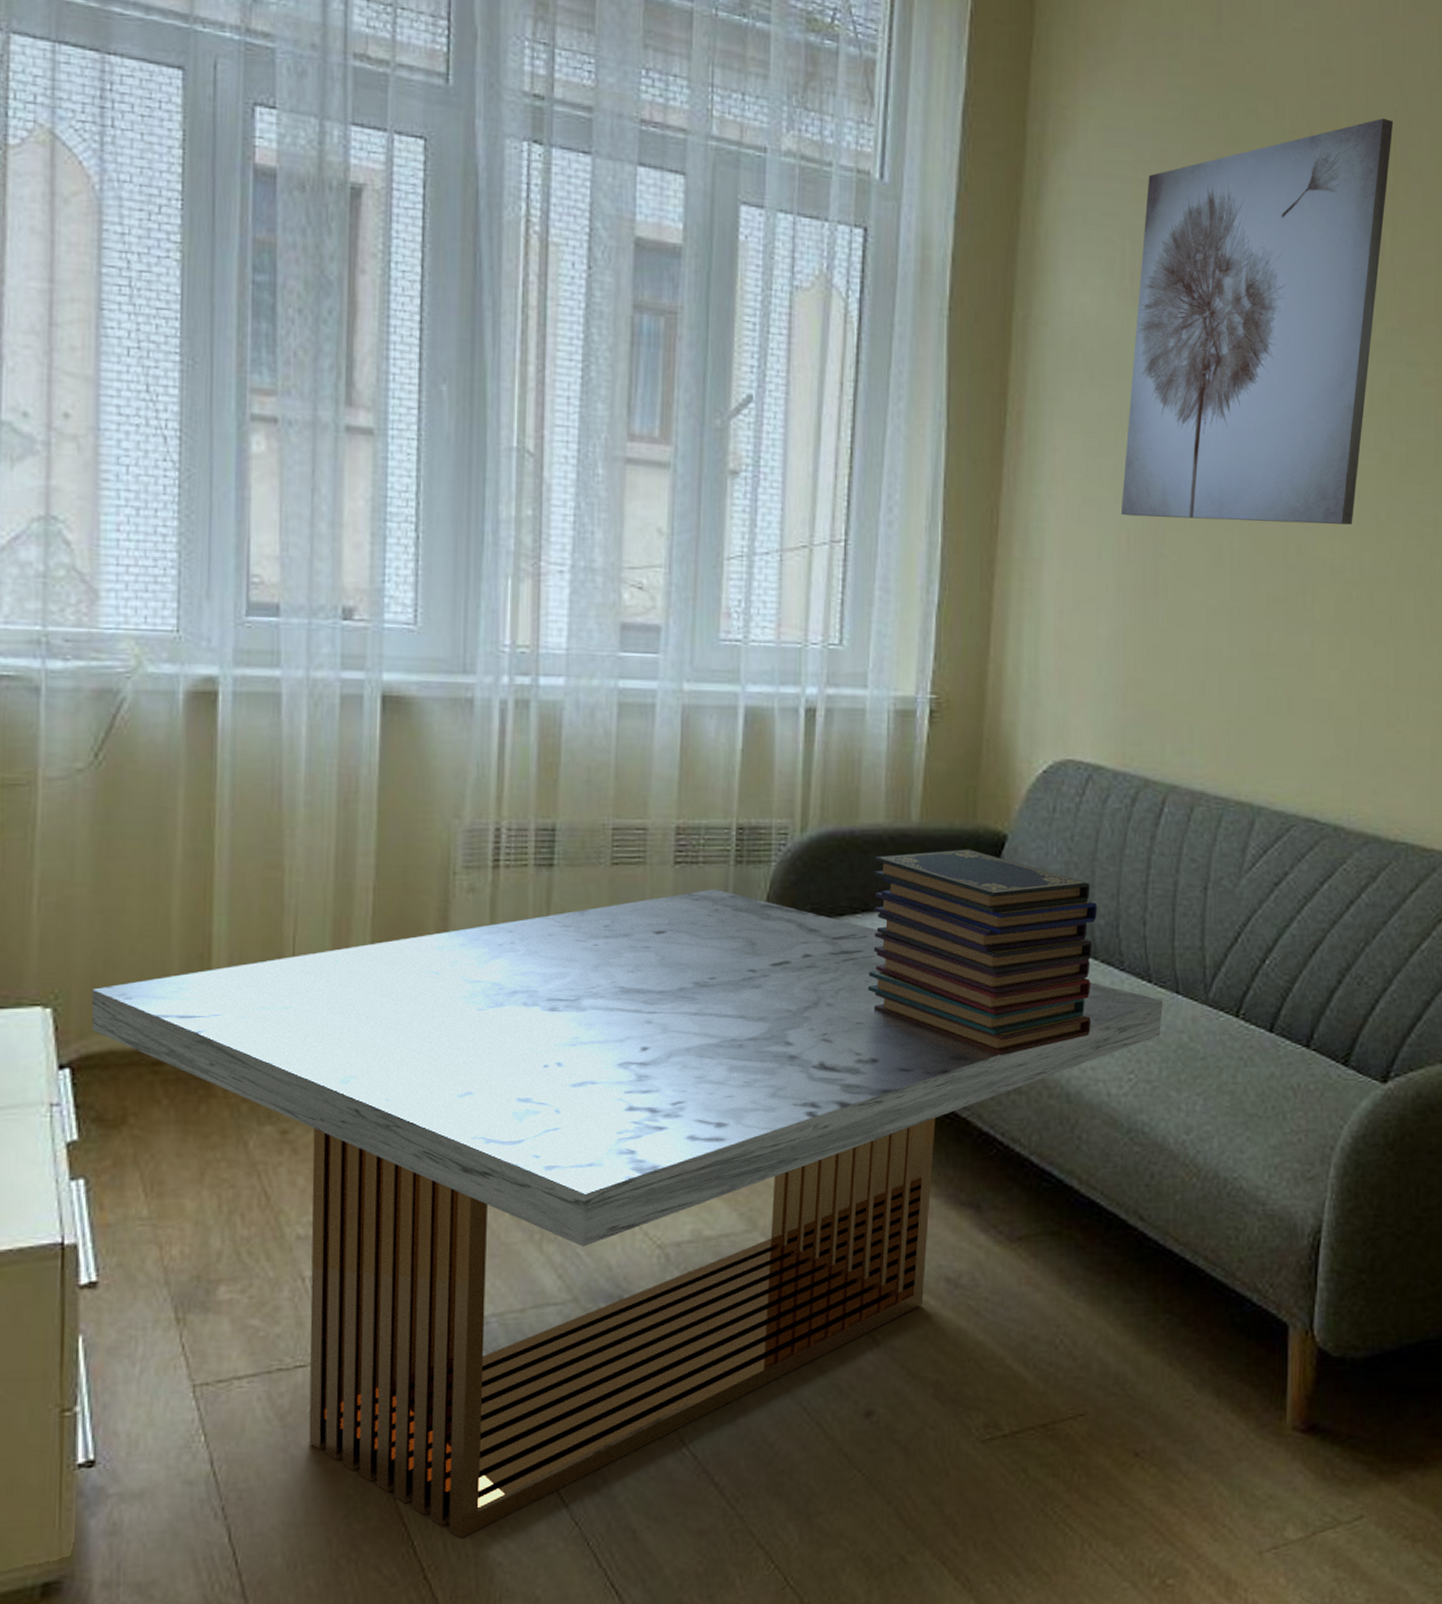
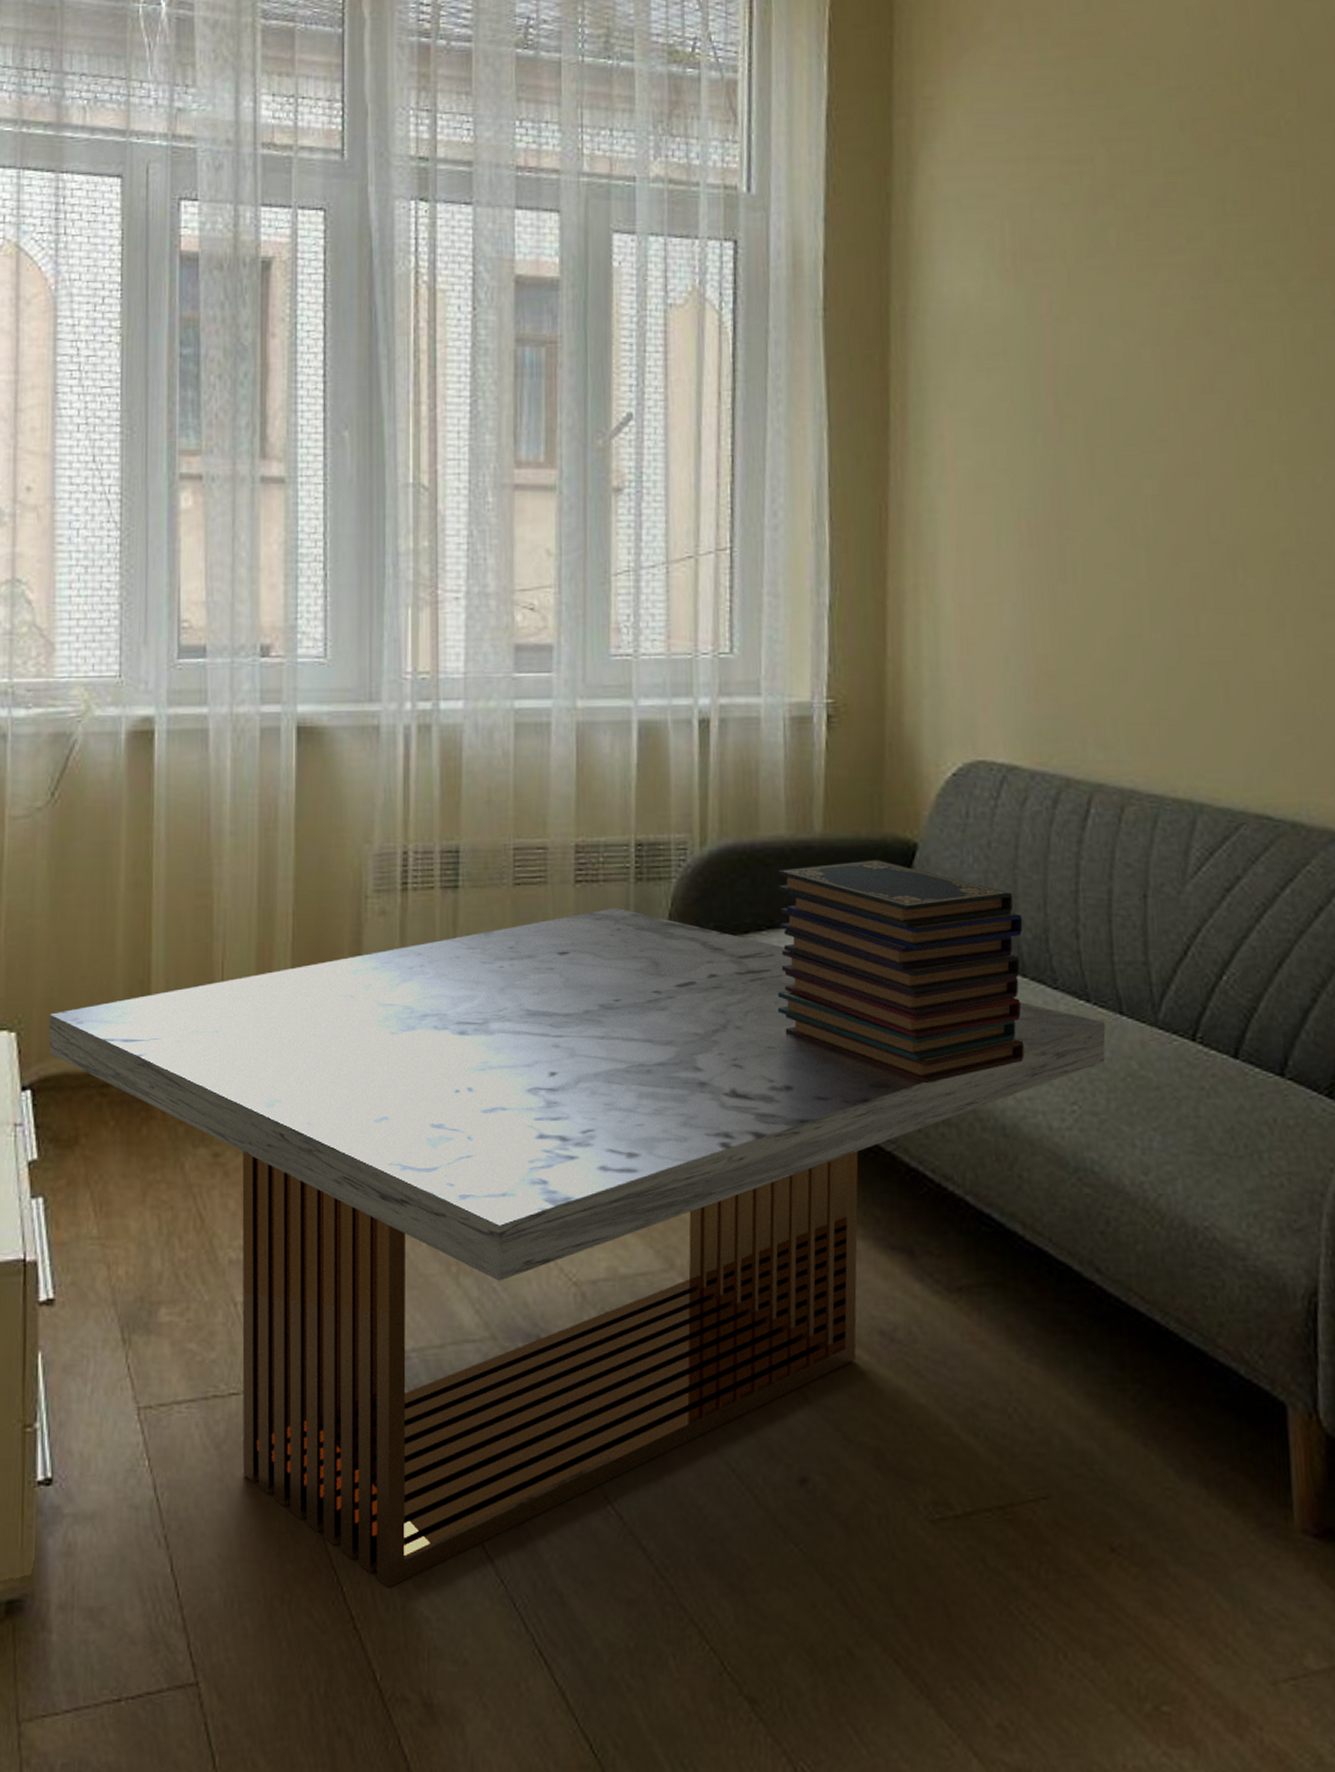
wall art: present [1120,118,1394,525] -> none [1018,61,1293,501]

